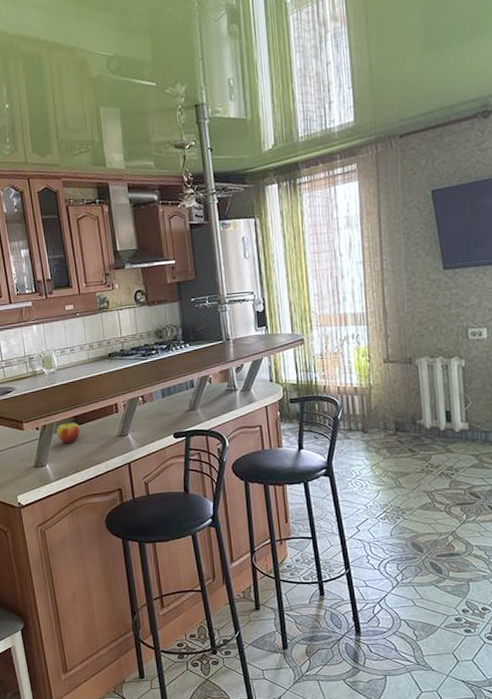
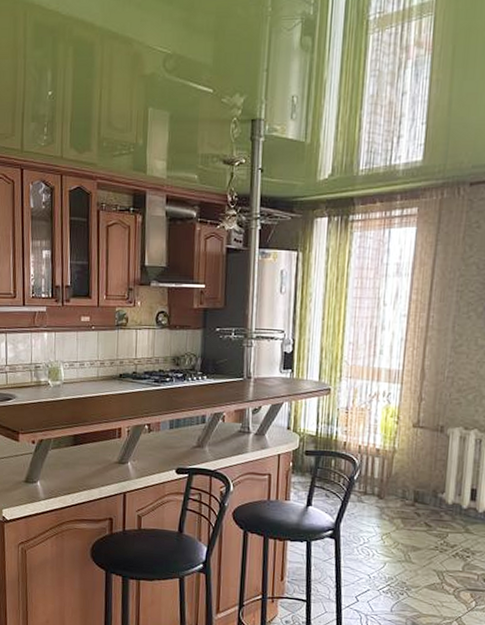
apple: present [57,422,81,444] -> none [53,441,79,463]

